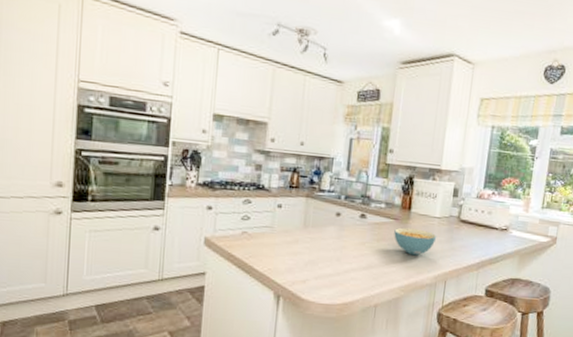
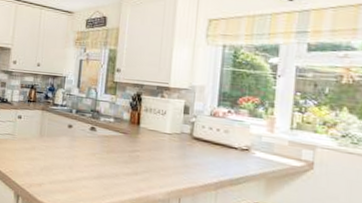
cereal bowl: present [394,227,437,256] -> none [123,141,168,170]

